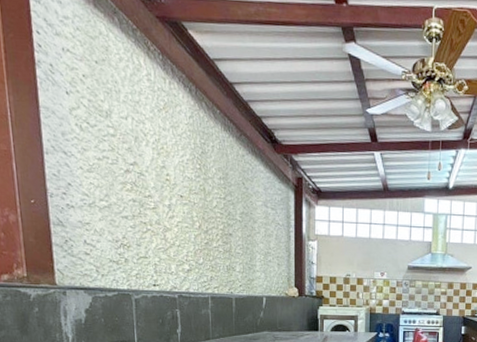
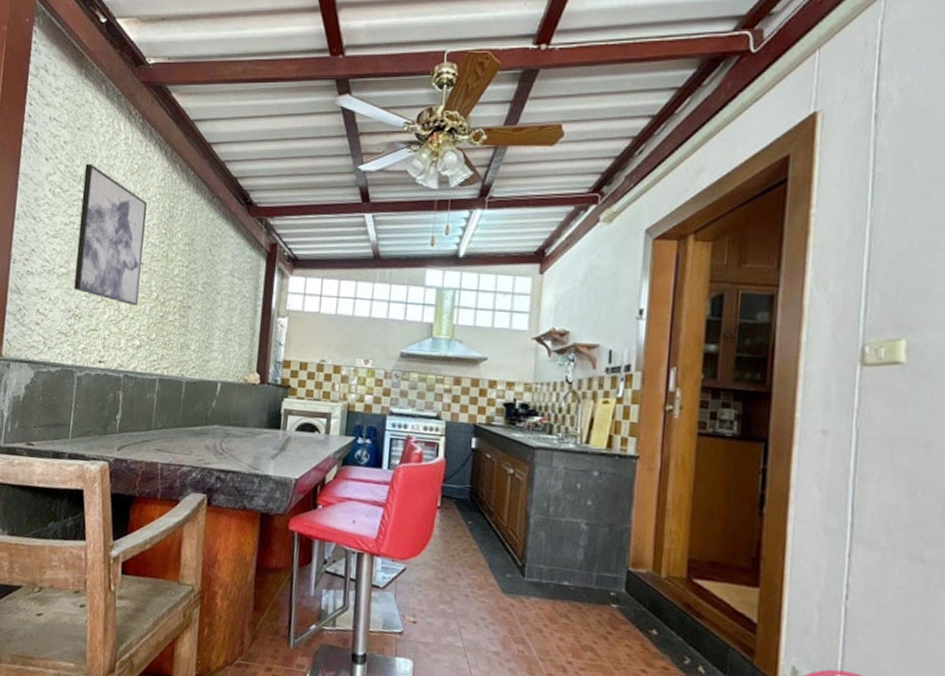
wall art: none [109,98,182,234] -> present [74,163,148,305]

